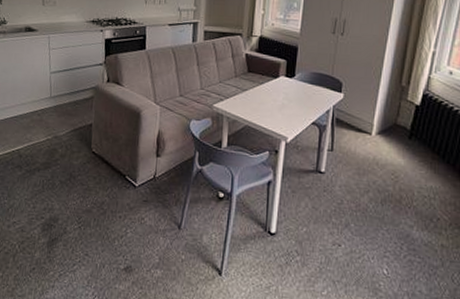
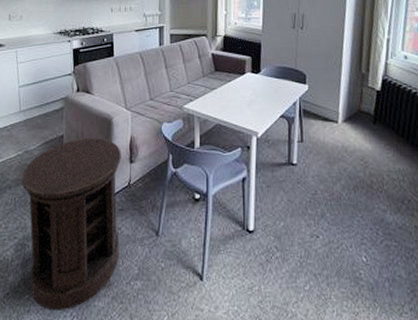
side table: none [50,128,149,289] -> present [21,138,121,310]

